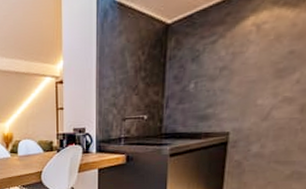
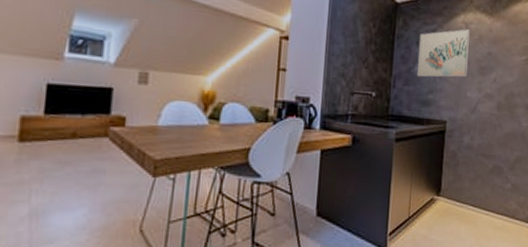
wall art: none [192,31,264,94] -> present [416,29,471,78]

